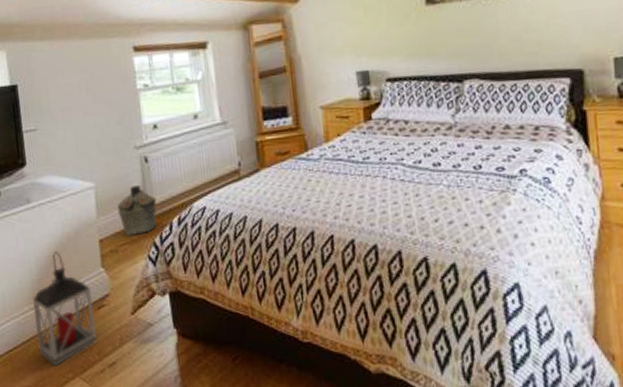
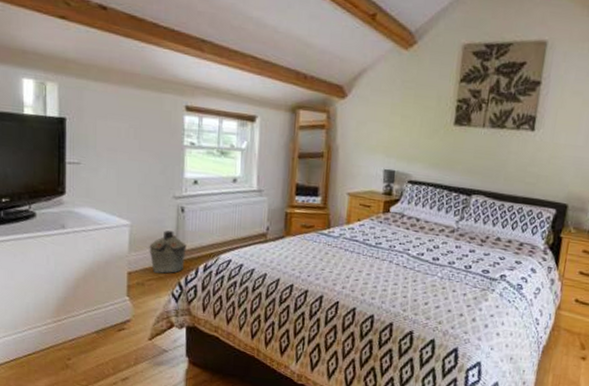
lantern: present [32,251,97,366] -> none [56,275,114,374]

